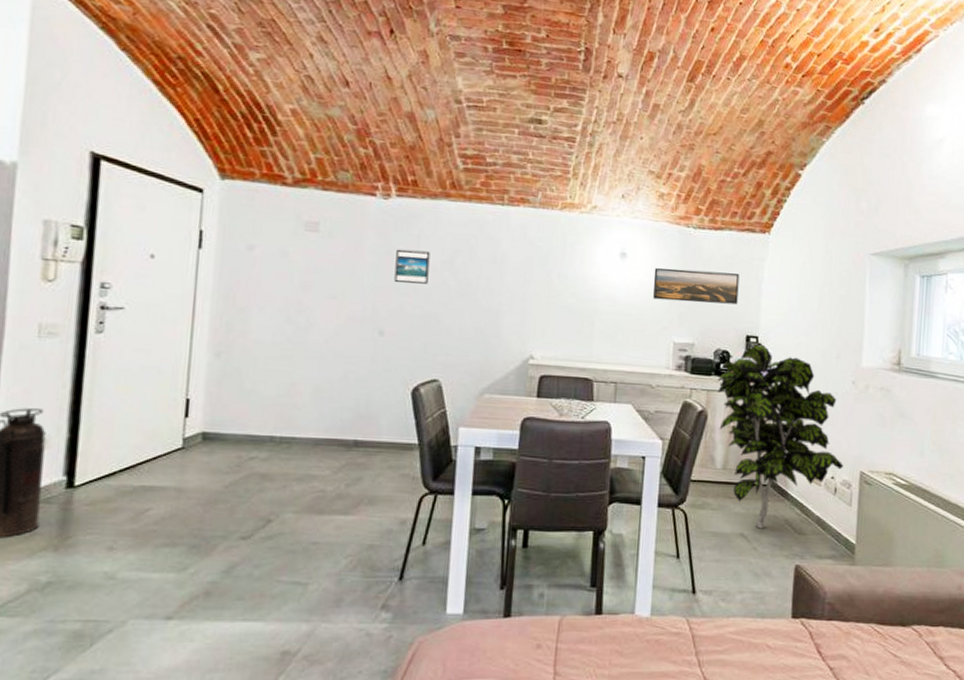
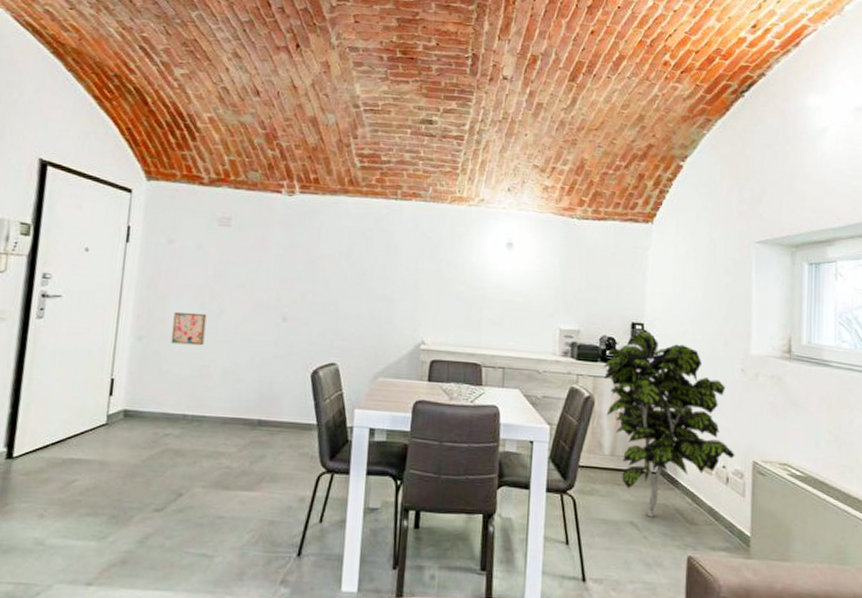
wall art: none [254,325,294,362] -> present [171,311,207,346]
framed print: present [394,249,430,284] -> none [296,241,330,274]
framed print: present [652,268,740,305] -> none [538,257,624,292]

